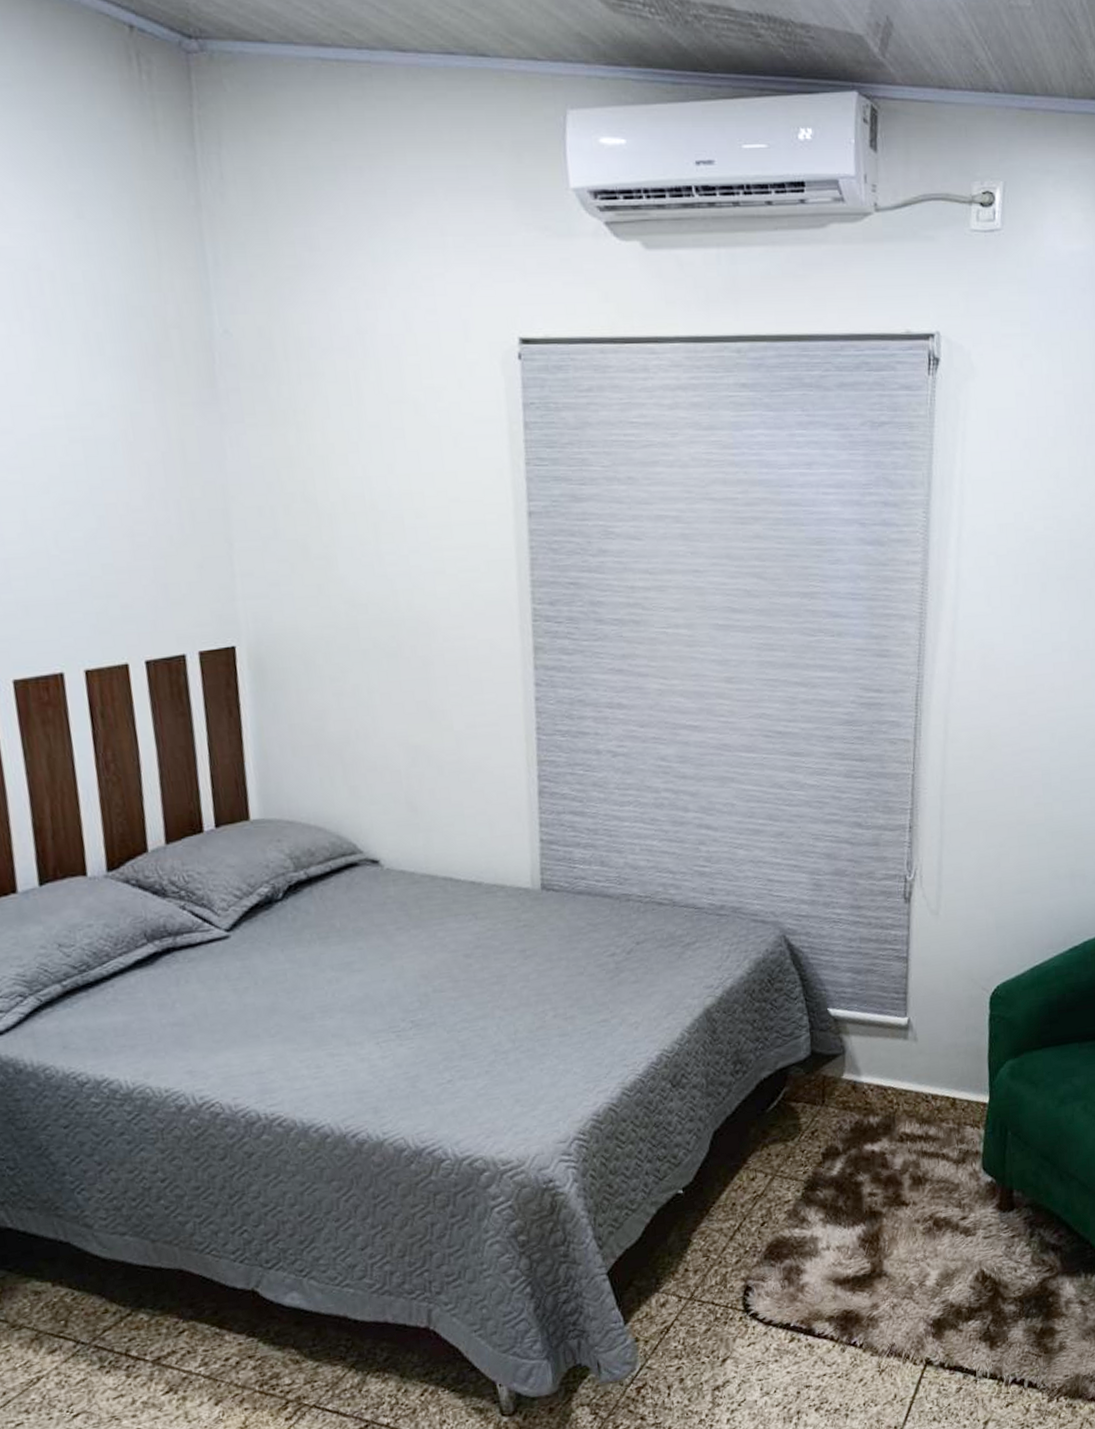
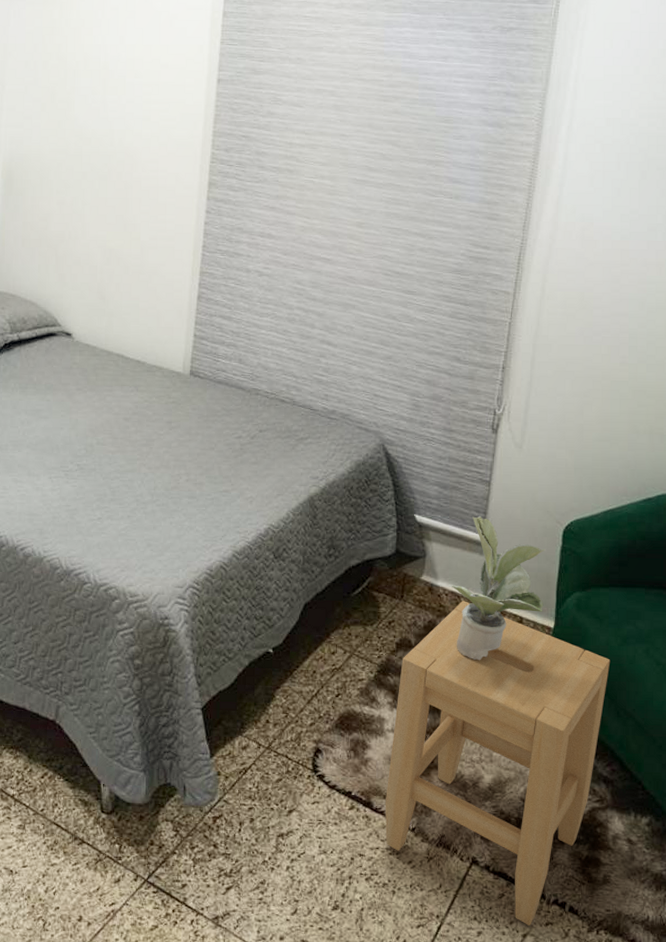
stool: none [827,1092,1050,1412] -> present [385,601,611,926]
potted plant: none [876,996,977,1154] -> present [451,515,546,661]

